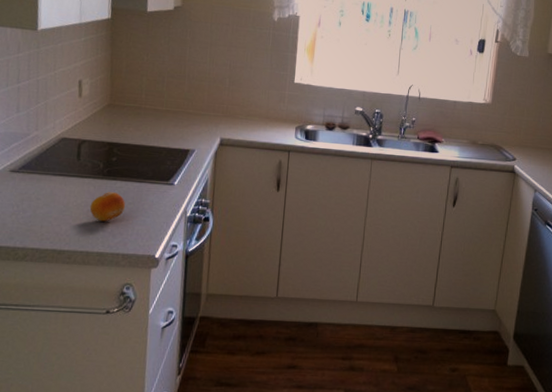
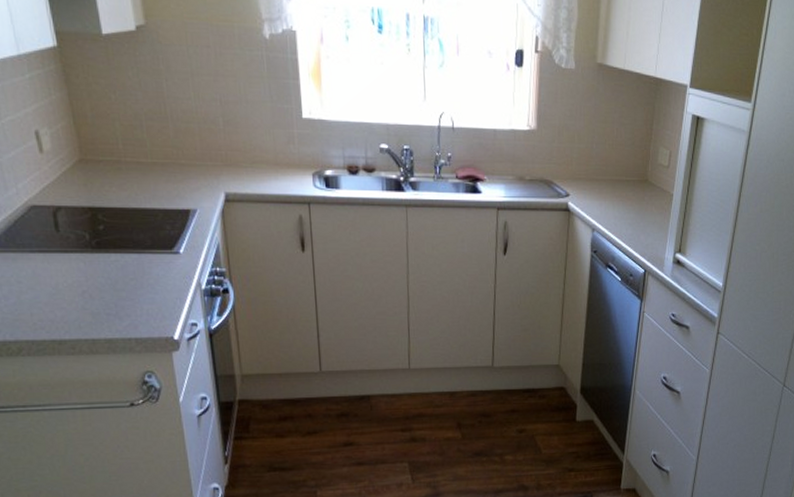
fruit: present [89,191,126,222] -> none [84,266,128,303]

